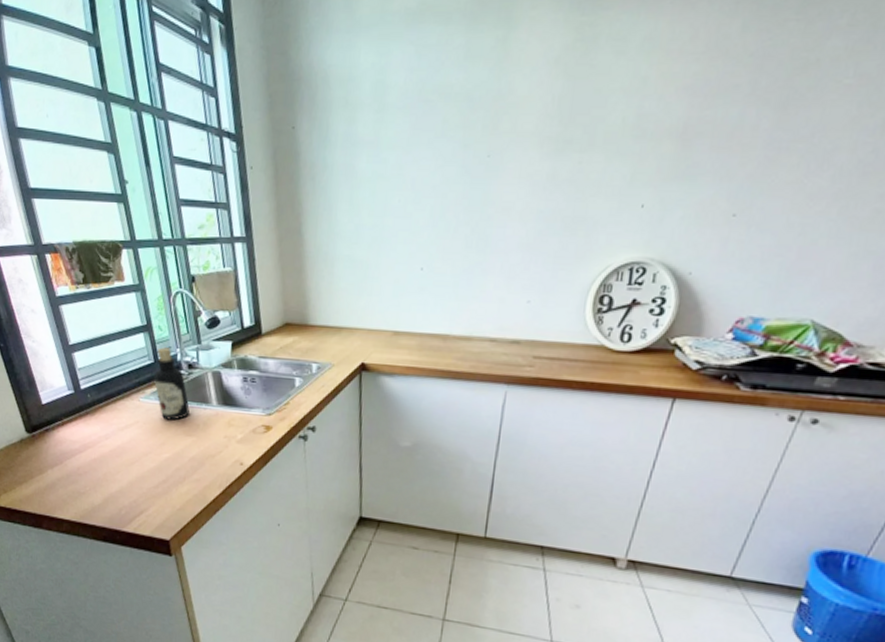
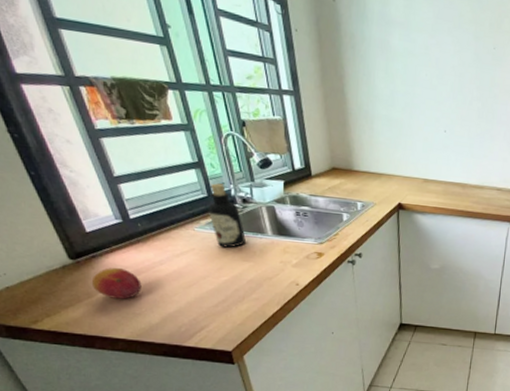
fruit: none [43,441,88,477] -> present [91,267,142,299]

